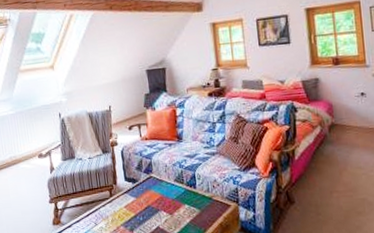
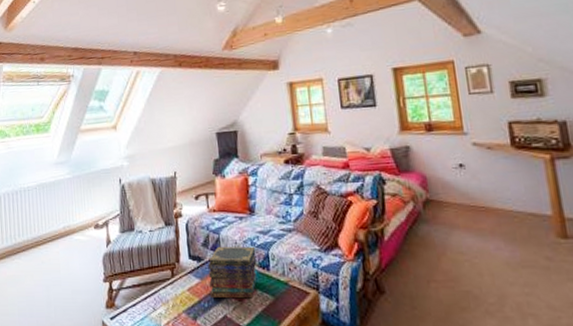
book stack: none [141,168,185,213] -> present [207,246,257,299]

